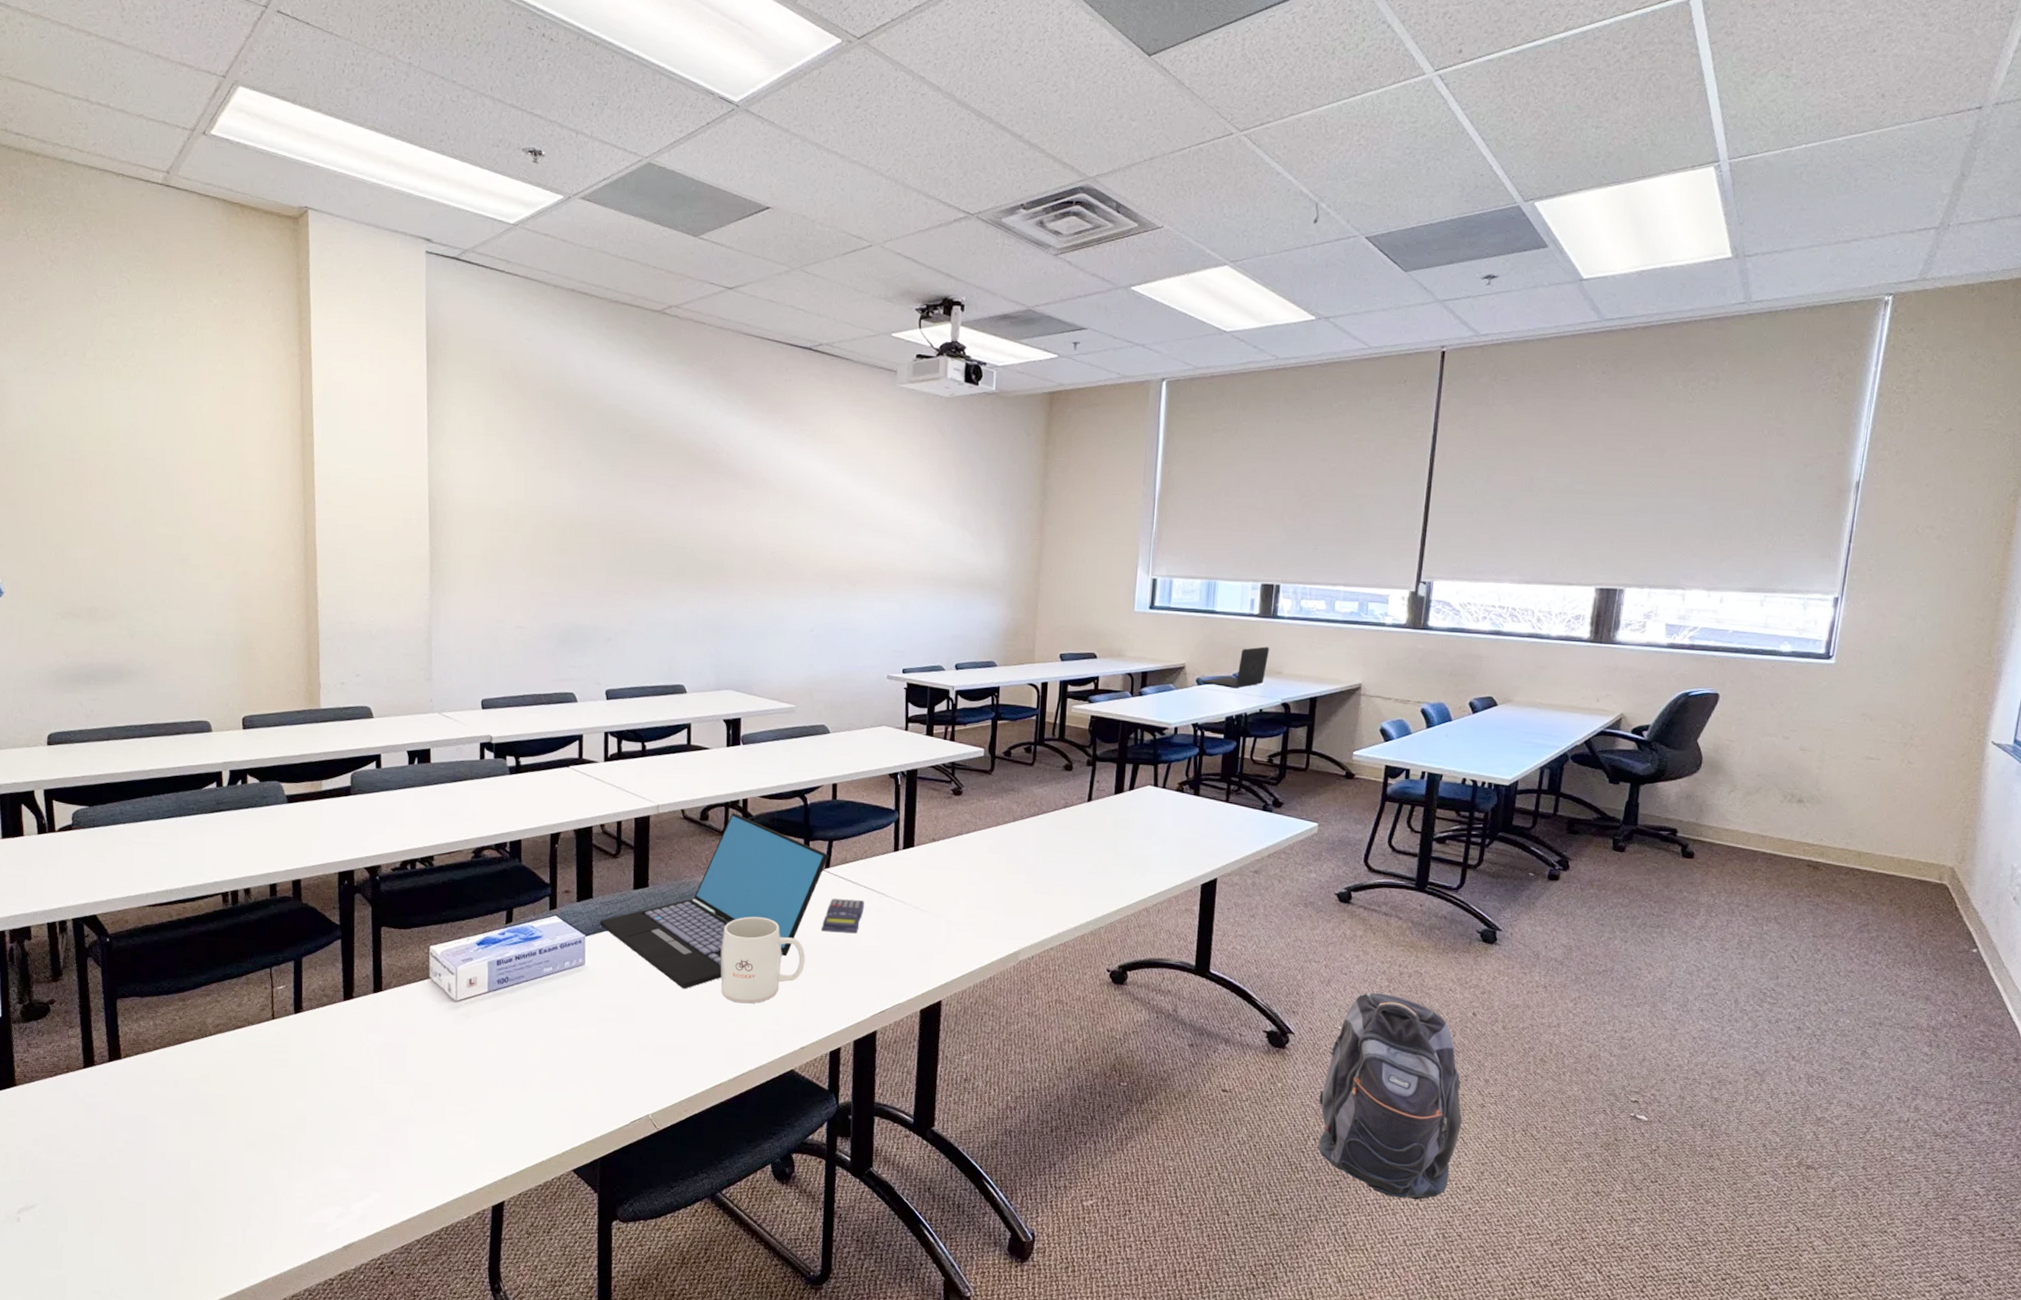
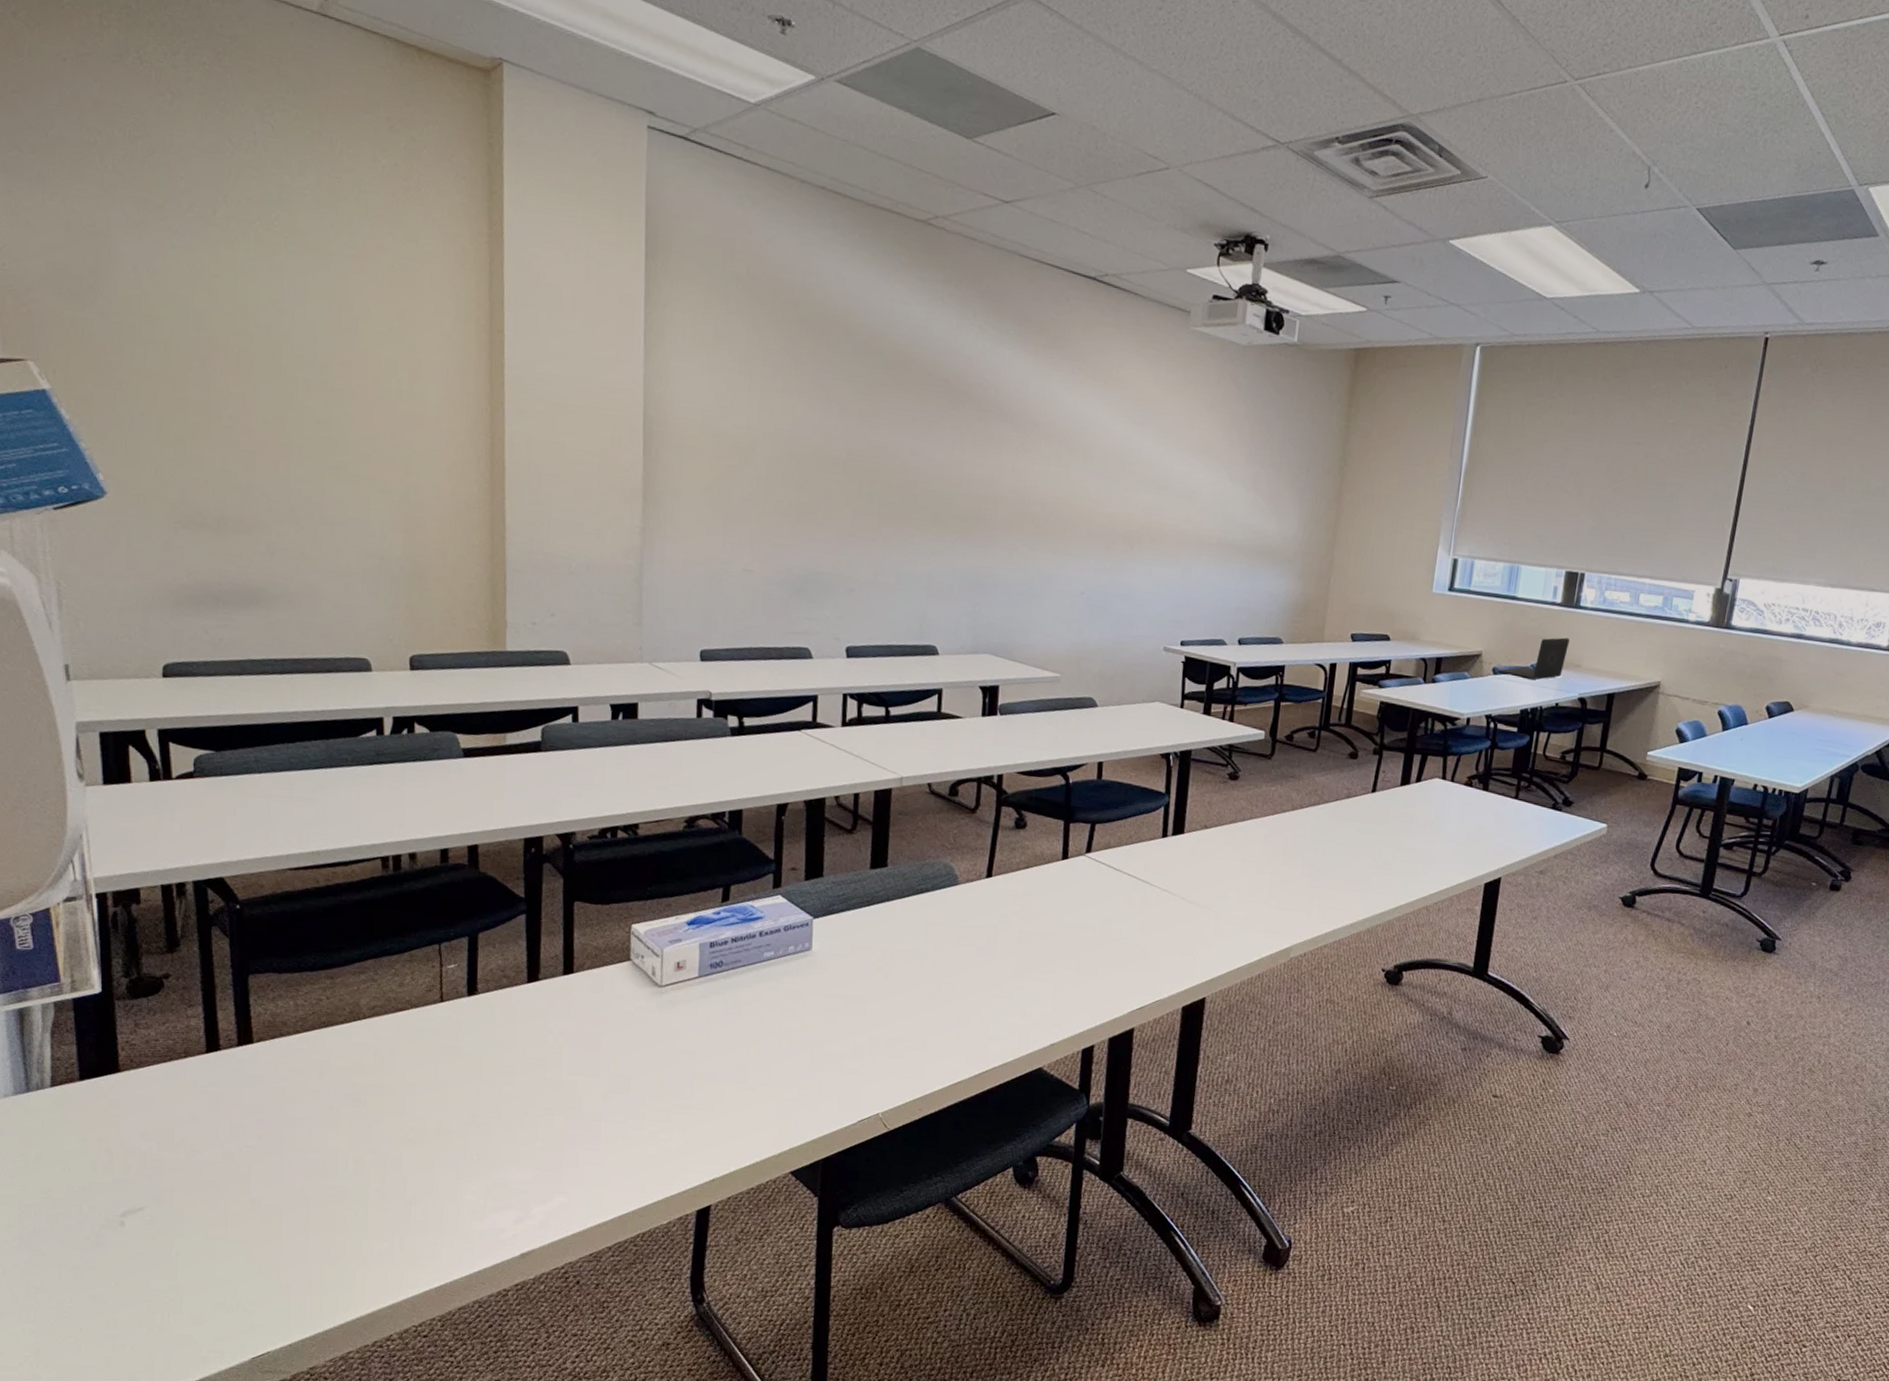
laptop: present [599,813,829,989] -> none [830,789,1091,979]
mug: present [720,916,805,1004] -> none [964,902,1060,997]
calculator: present [822,898,864,934] -> none [1079,886,1127,924]
backpack: present [1318,993,1463,1200] -> none [1585,999,1730,1208]

